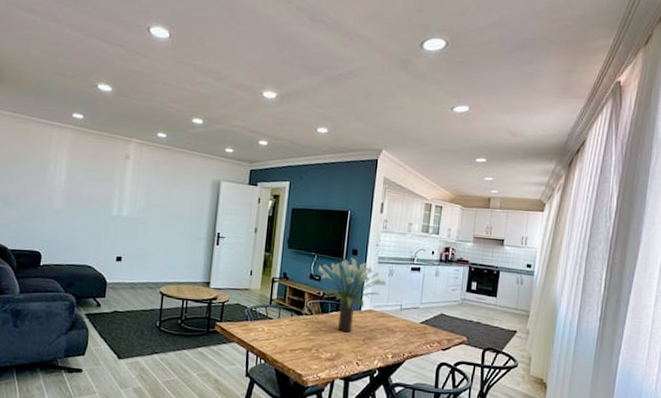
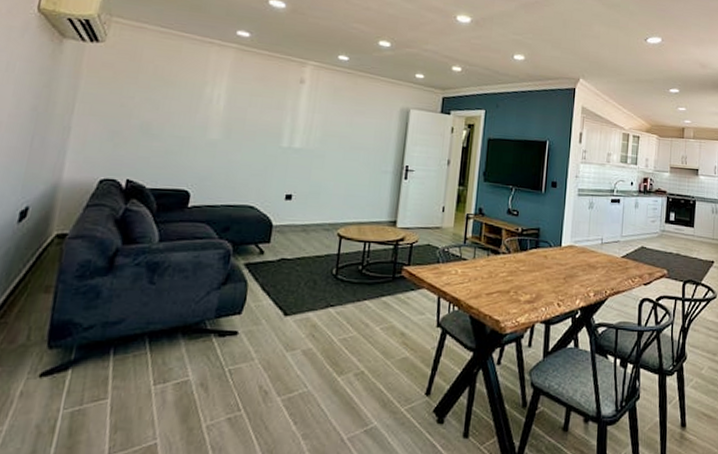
flower arrangement: present [319,257,387,333] -> none [516,190,587,271]

